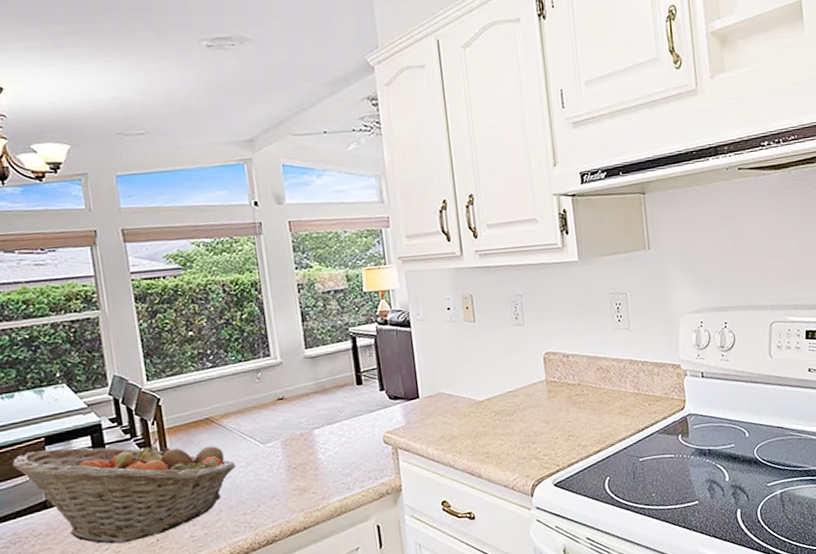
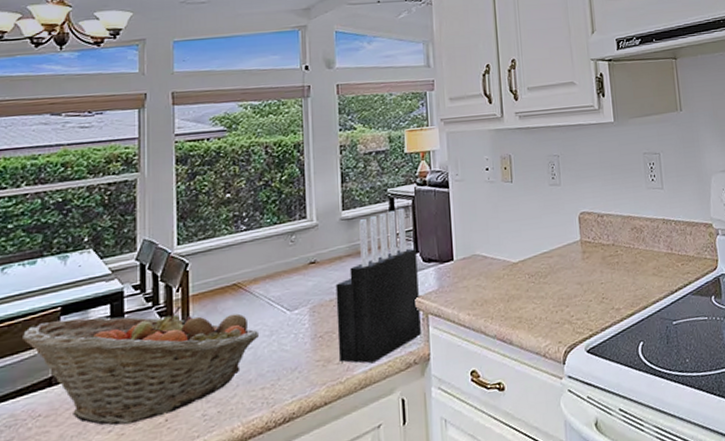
knife block: none [305,346,392,493] -> present [335,208,421,364]

